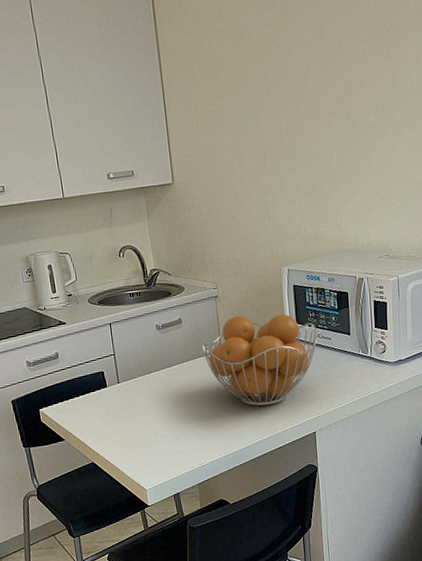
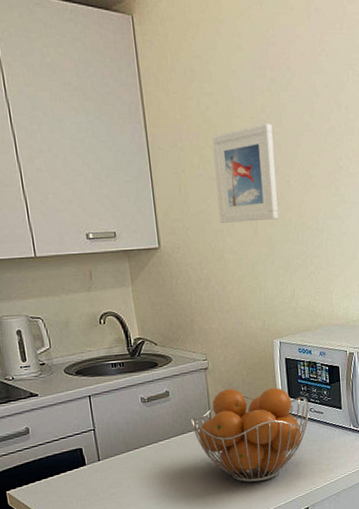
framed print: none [222,54,288,156] -> present [211,124,279,223]

